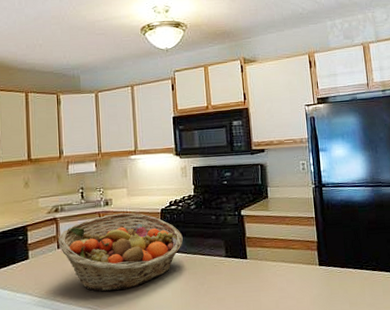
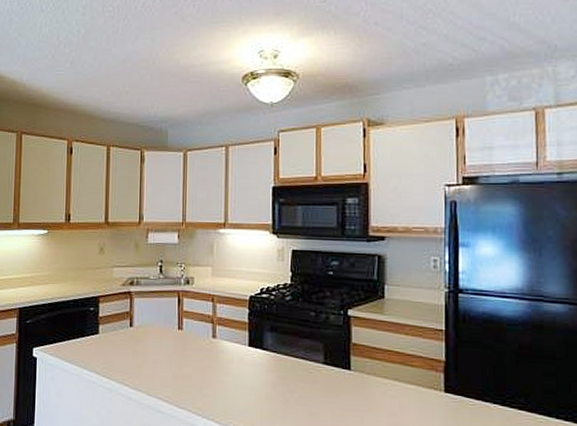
fruit basket: present [58,212,183,292] -> none [131,295,273,385]

